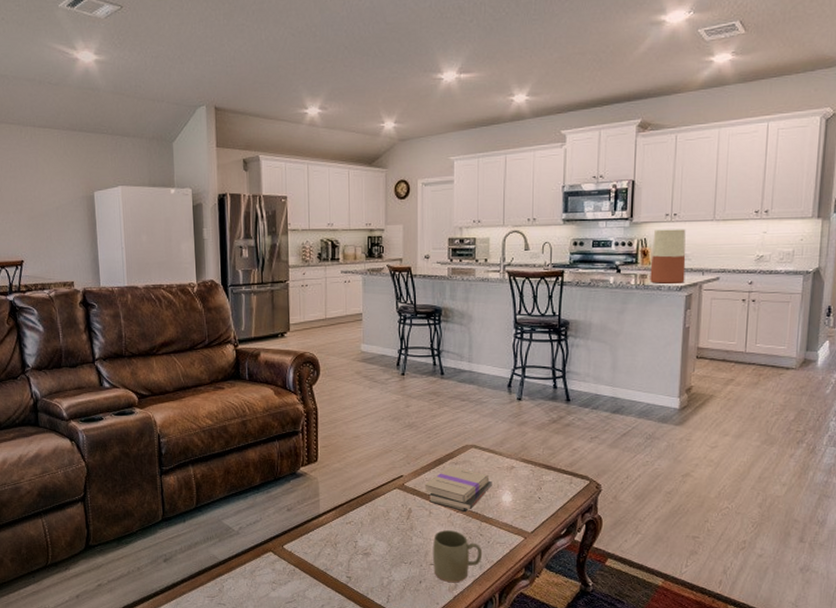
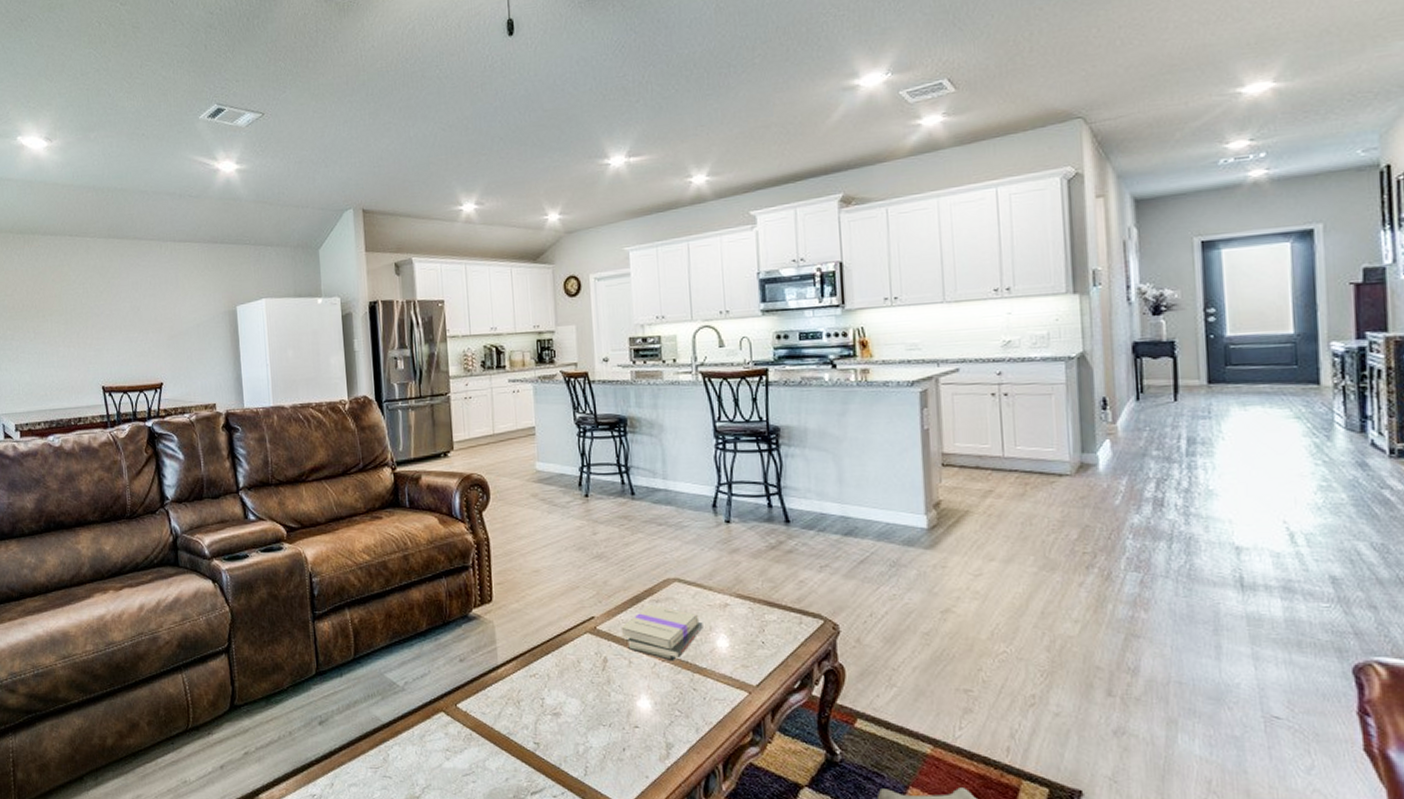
mug: present [432,530,483,583] -> none [635,684,698,751]
vase: present [650,229,686,284] -> none [871,314,917,379]

